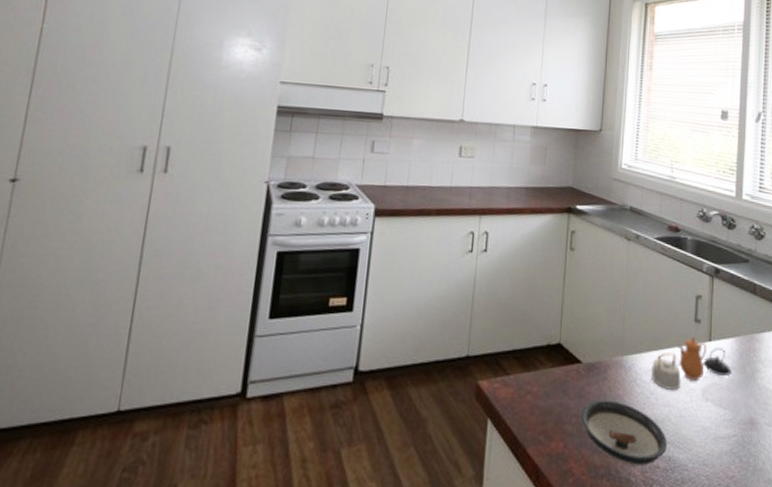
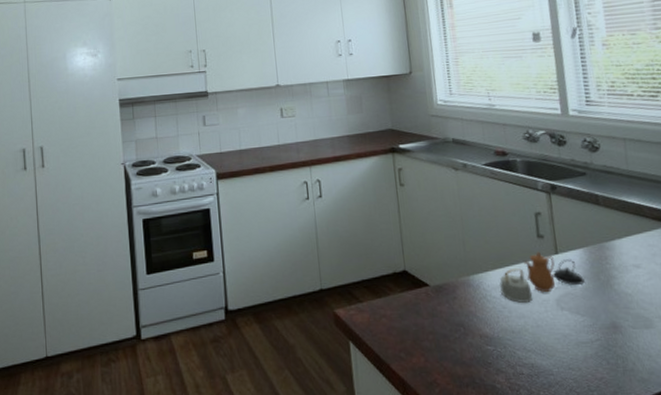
saucer: present [581,399,667,467] -> none [437,316,528,374]

